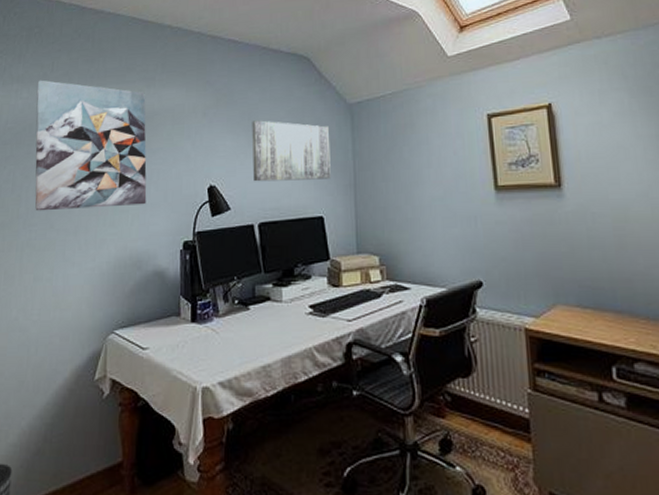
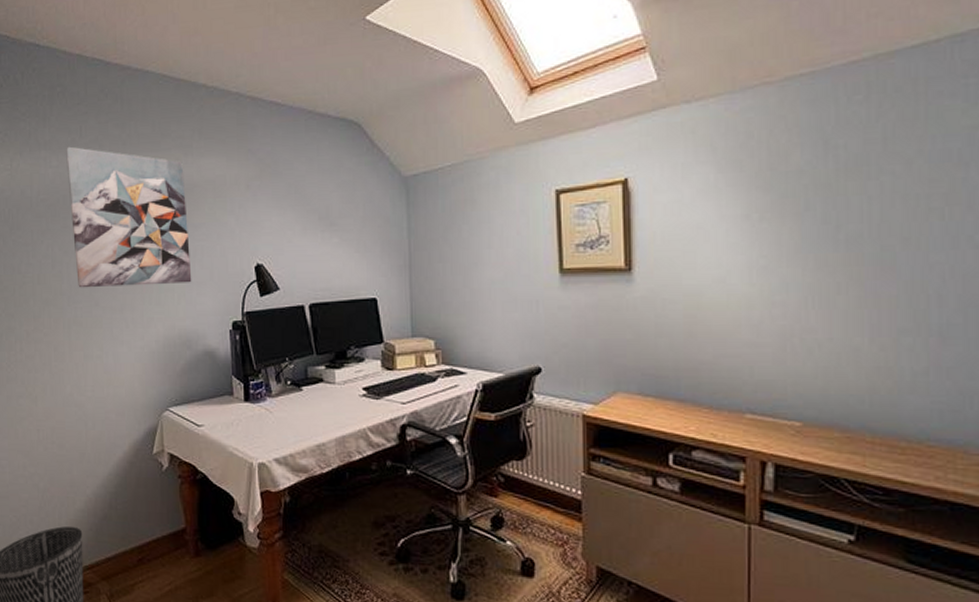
wall art: present [252,120,331,182] -> none [299,194,384,261]

